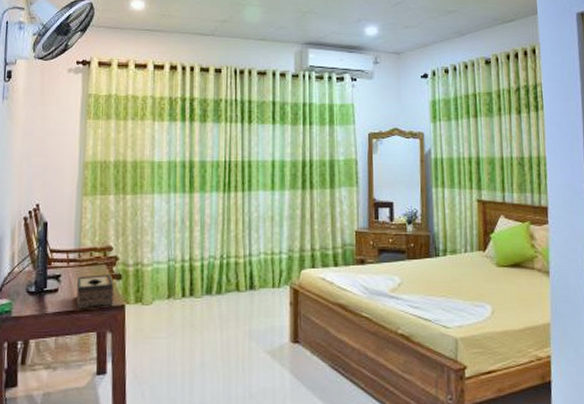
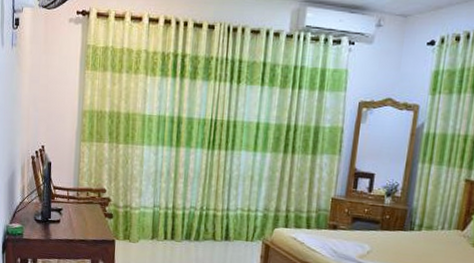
tissue box: present [76,274,114,309] -> none [75,211,107,240]

